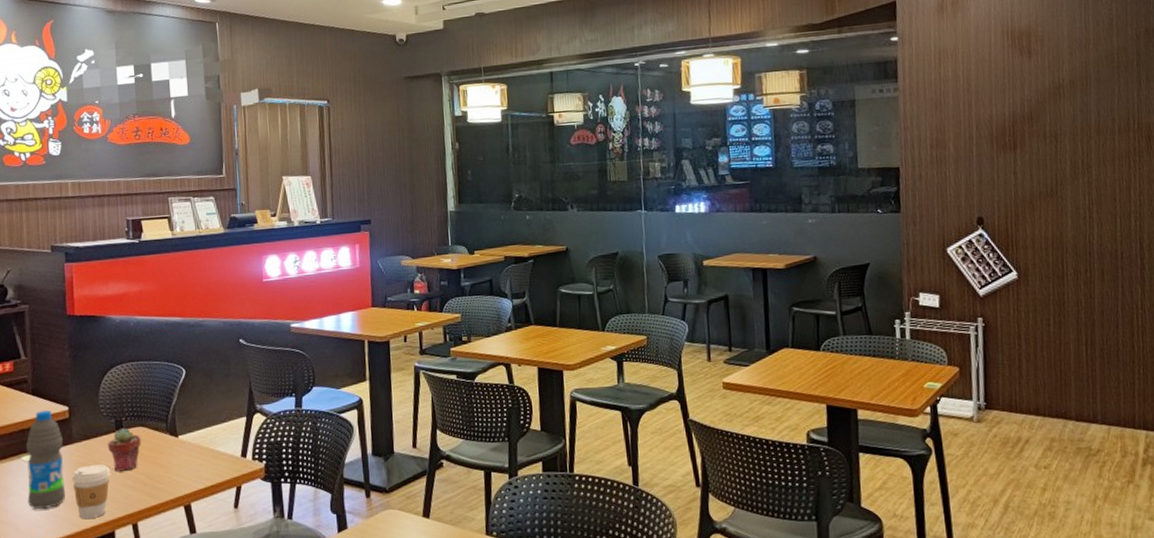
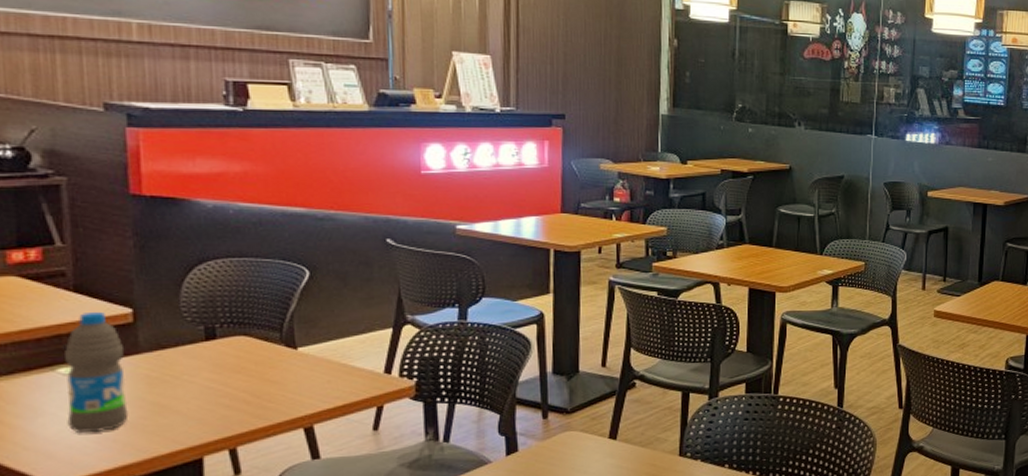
coffee cup: present [72,464,110,520] -> none [138,380,196,445]
potted succulent: present [108,428,141,471] -> none [193,337,244,388]

